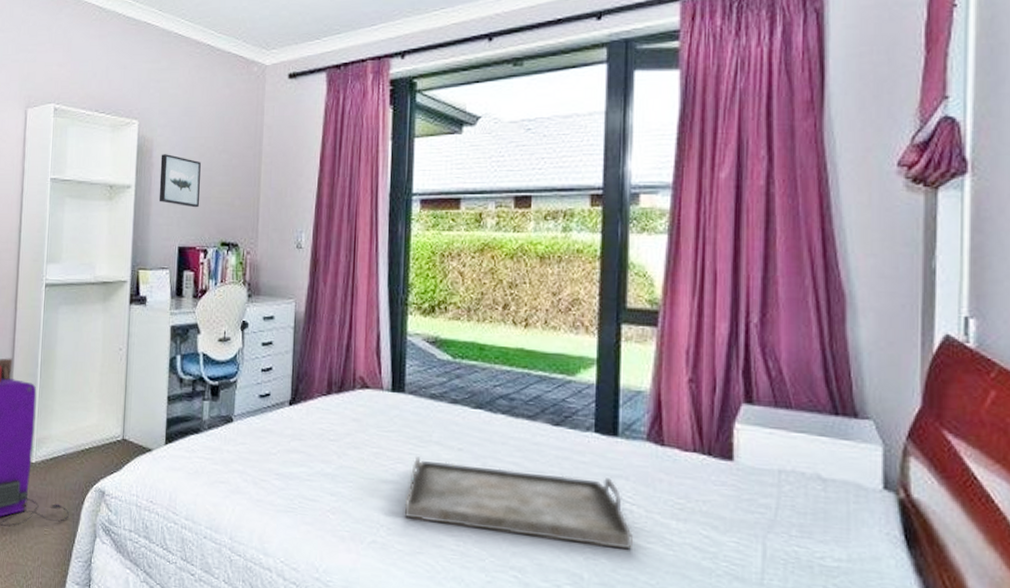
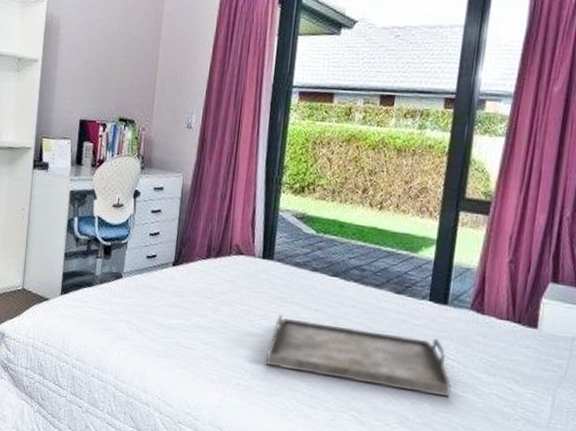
wall art: present [159,154,201,208] -> none [63,32,104,85]

